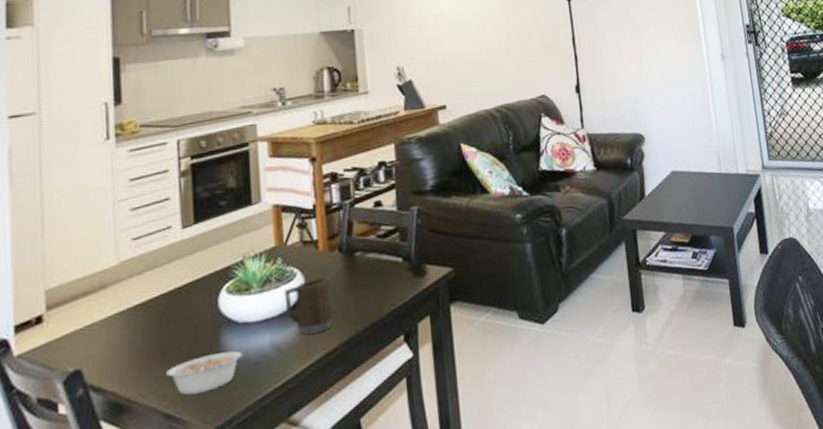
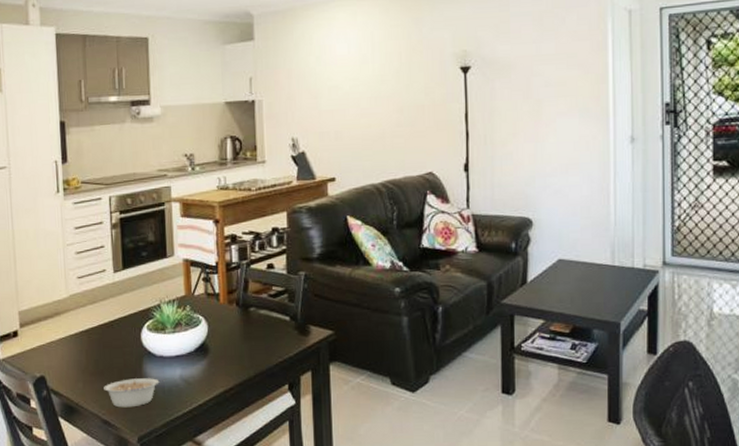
mug: present [284,277,334,335] -> none [191,326,231,373]

